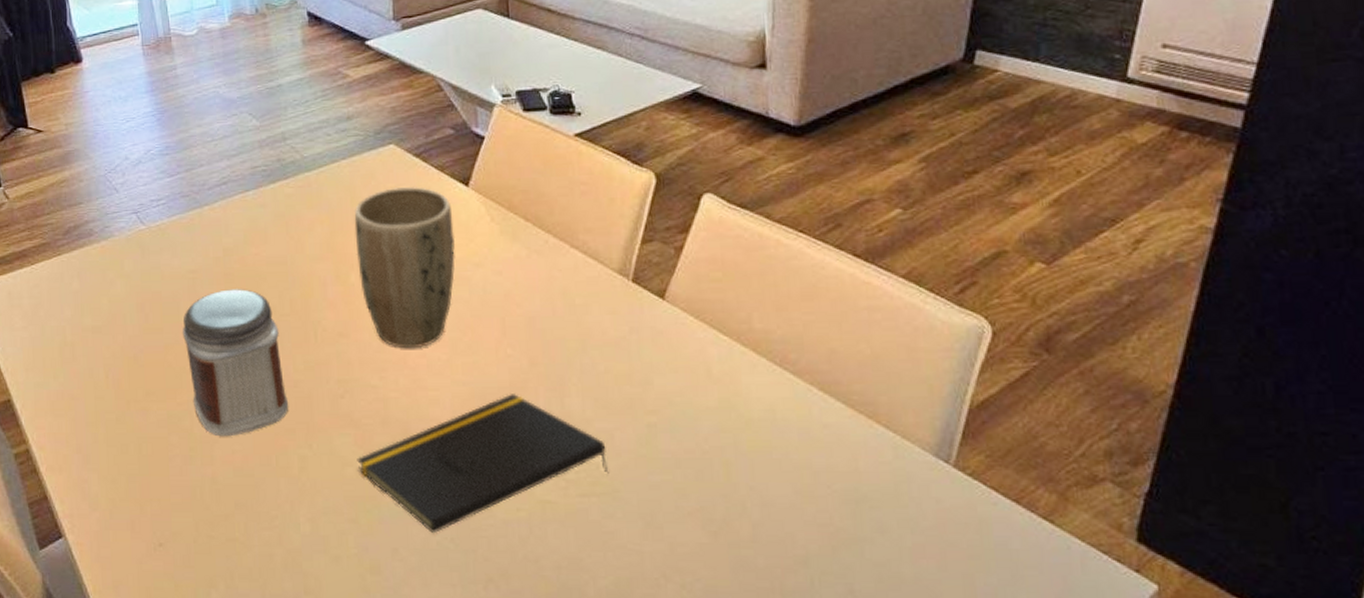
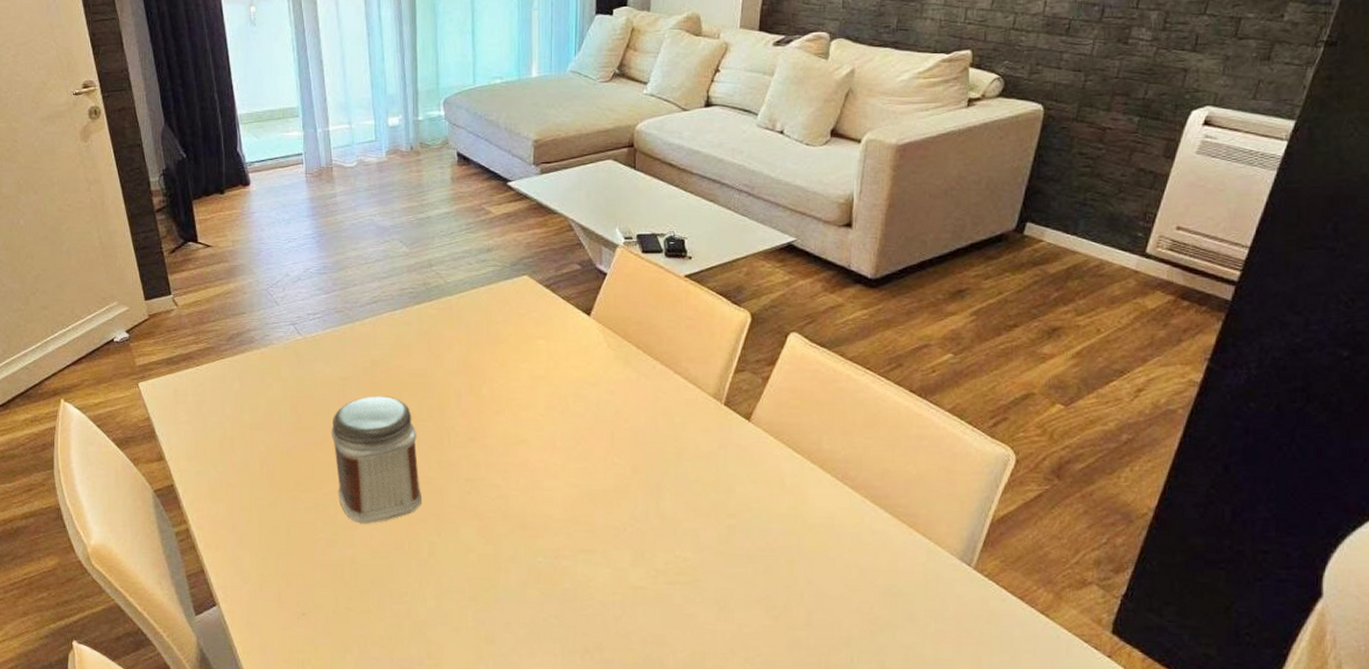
plant pot: present [354,186,456,349] -> none [488,313,576,454]
notepad: present [357,394,609,533] -> none [479,496,693,611]

